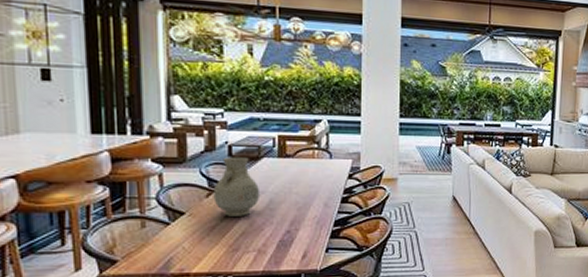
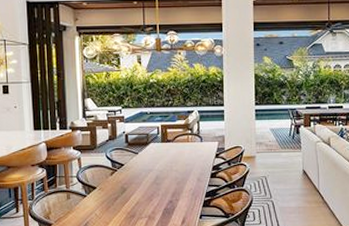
vase: present [213,157,261,216] -> none [115,143,149,190]

